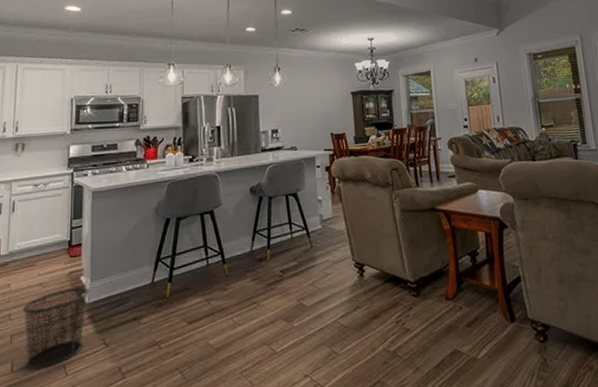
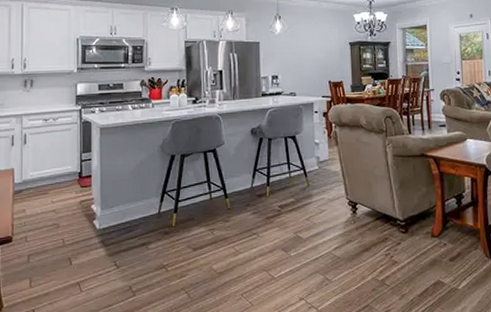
waste bin: present [23,287,89,370] -> none [38,215,100,286]

